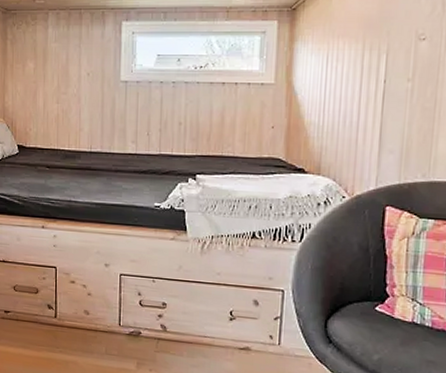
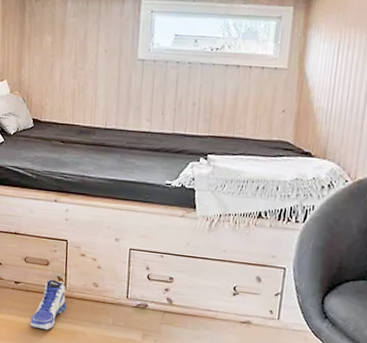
sneaker: none [21,308,58,361] -> present [30,279,67,330]

